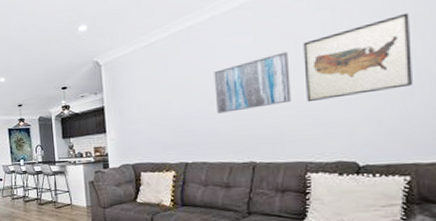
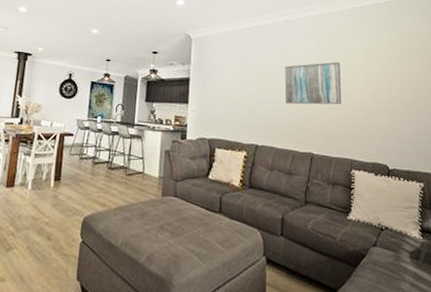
wall art: present [303,12,412,103] -> none [351,52,422,109]

